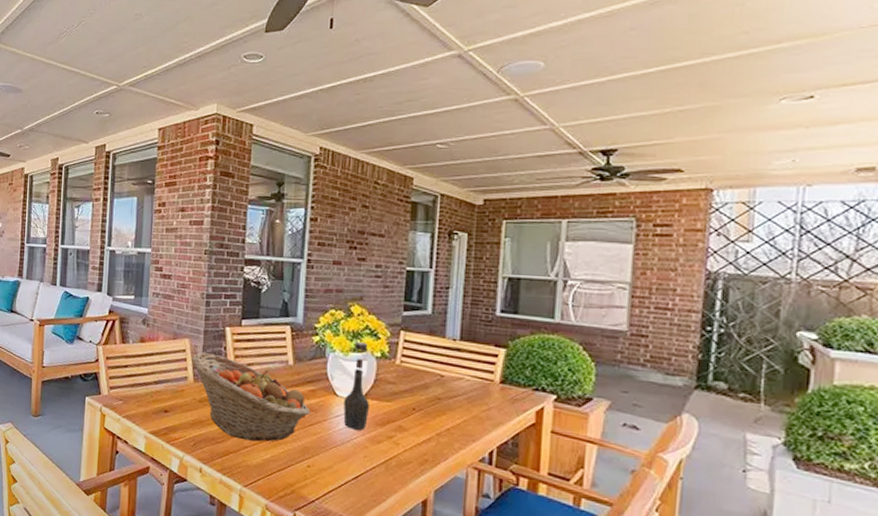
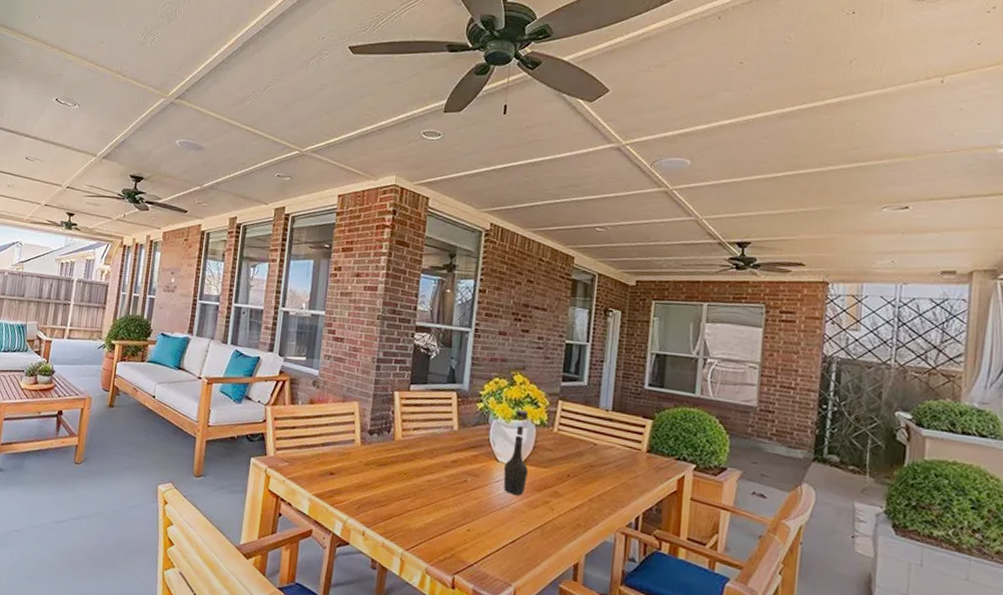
fruit basket: present [192,352,311,442] -> none [360,416,473,506]

